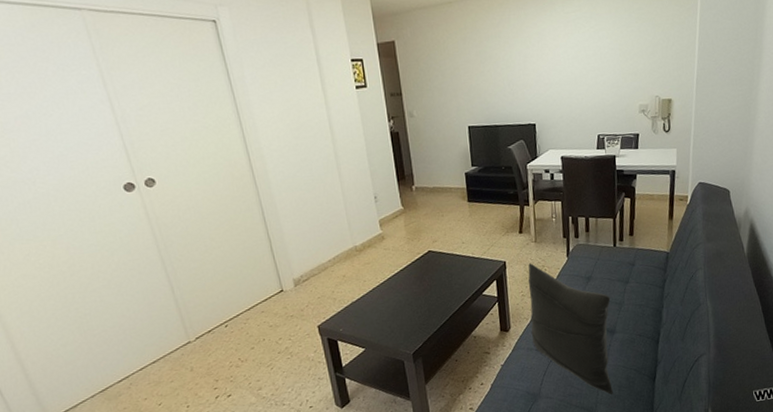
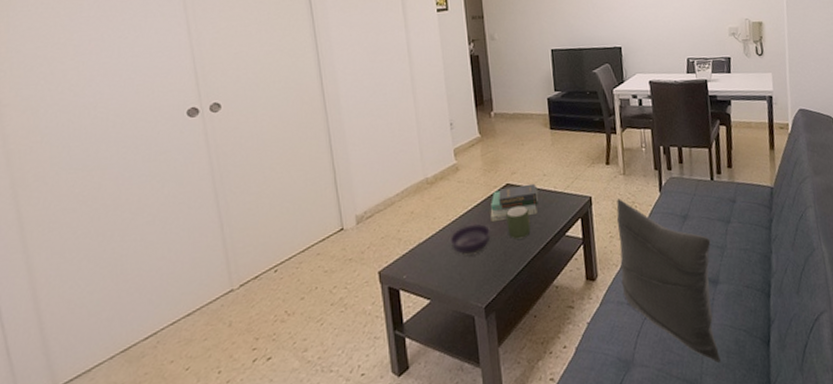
bowl: none [379,285,416,313] -> present [449,223,491,256]
books: none [414,250,458,284] -> present [490,183,539,223]
mug: none [429,269,451,298] -> present [506,205,531,240]

